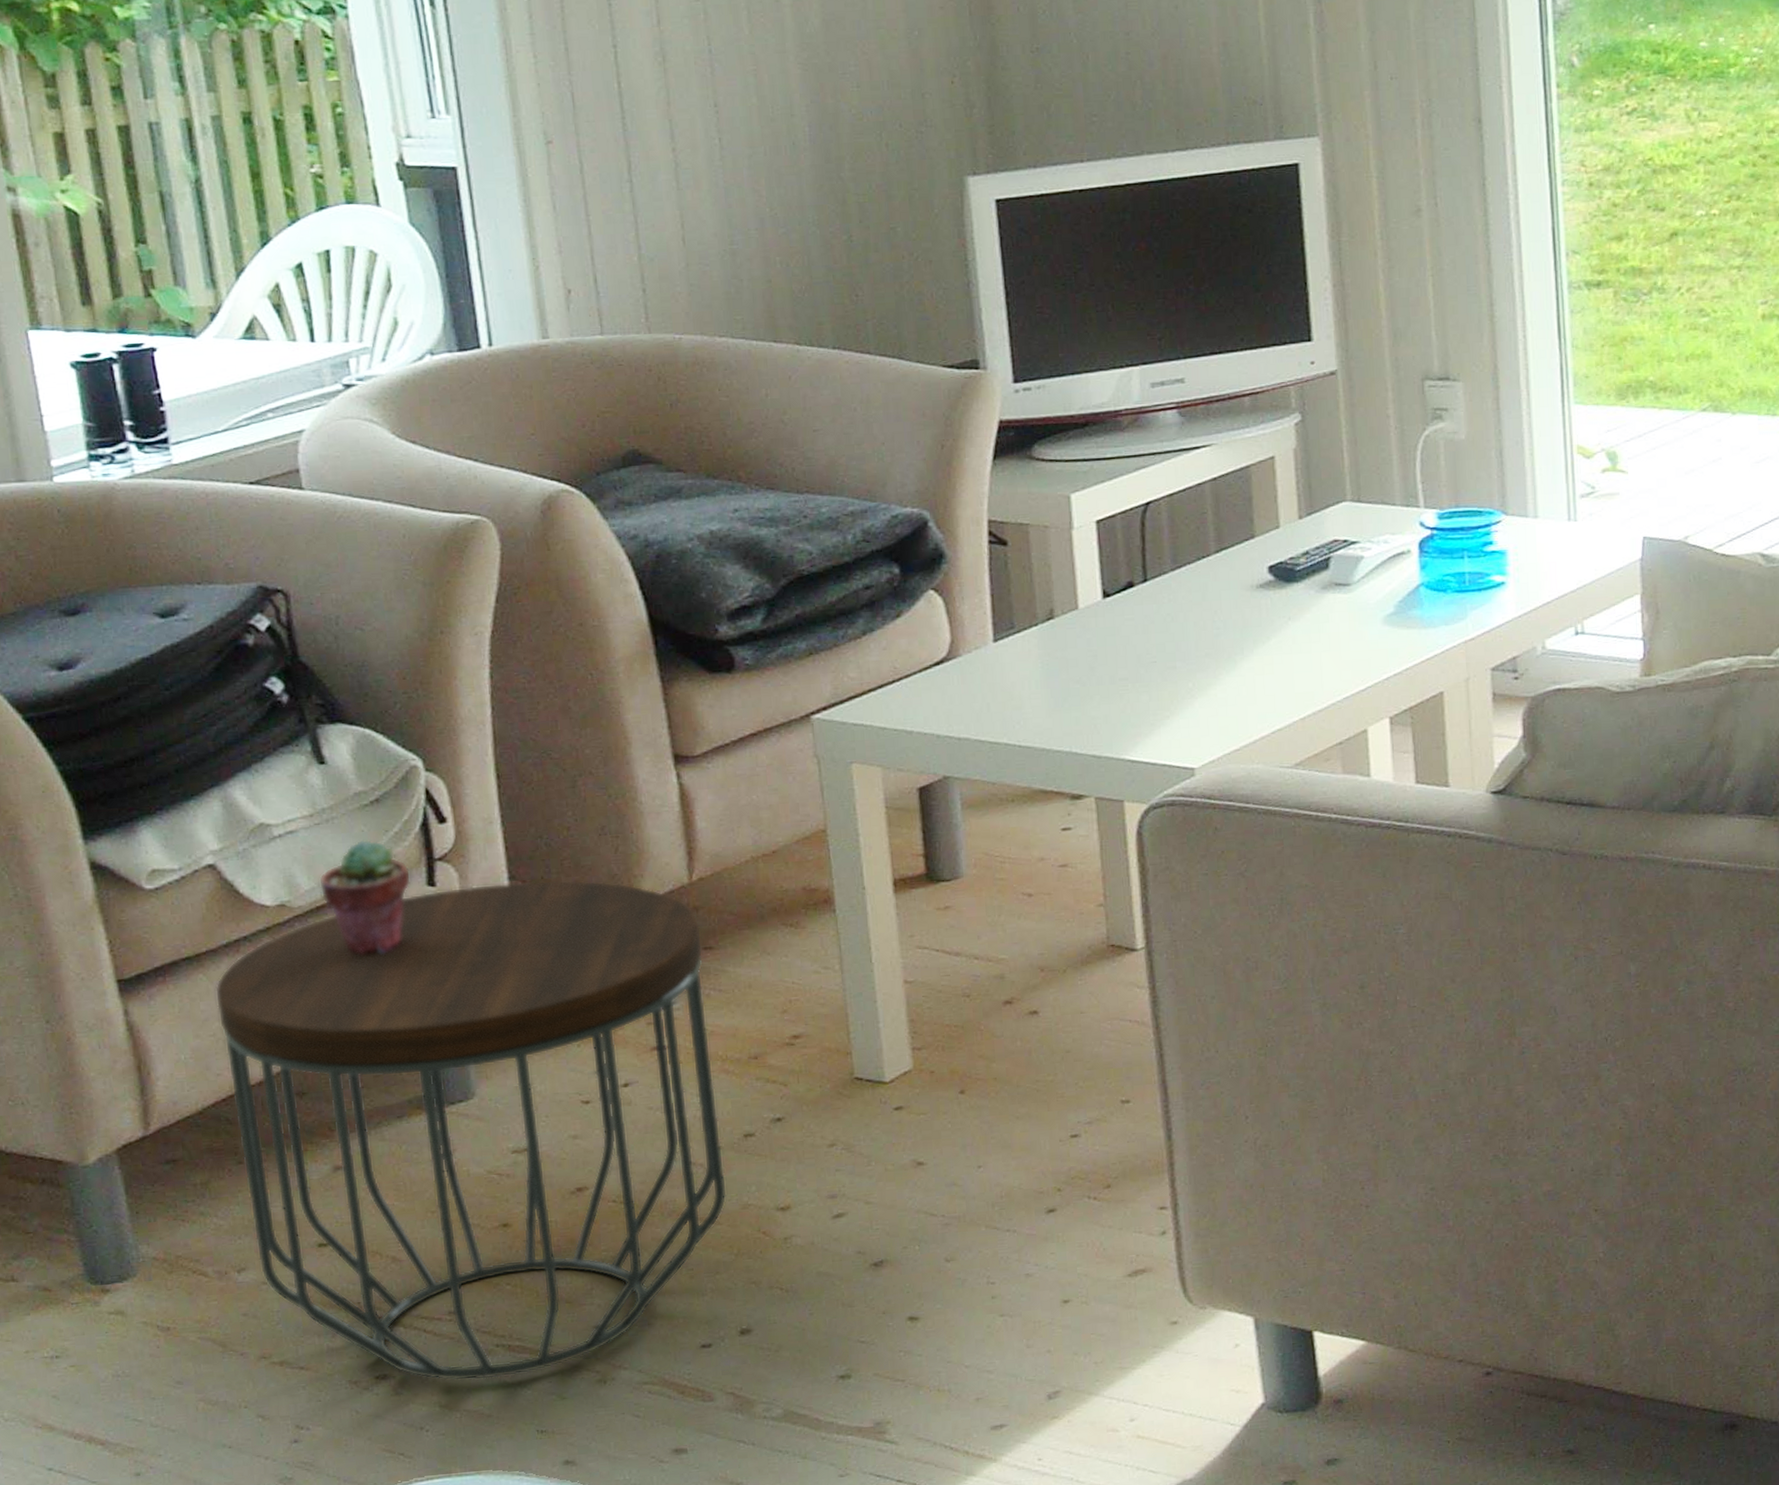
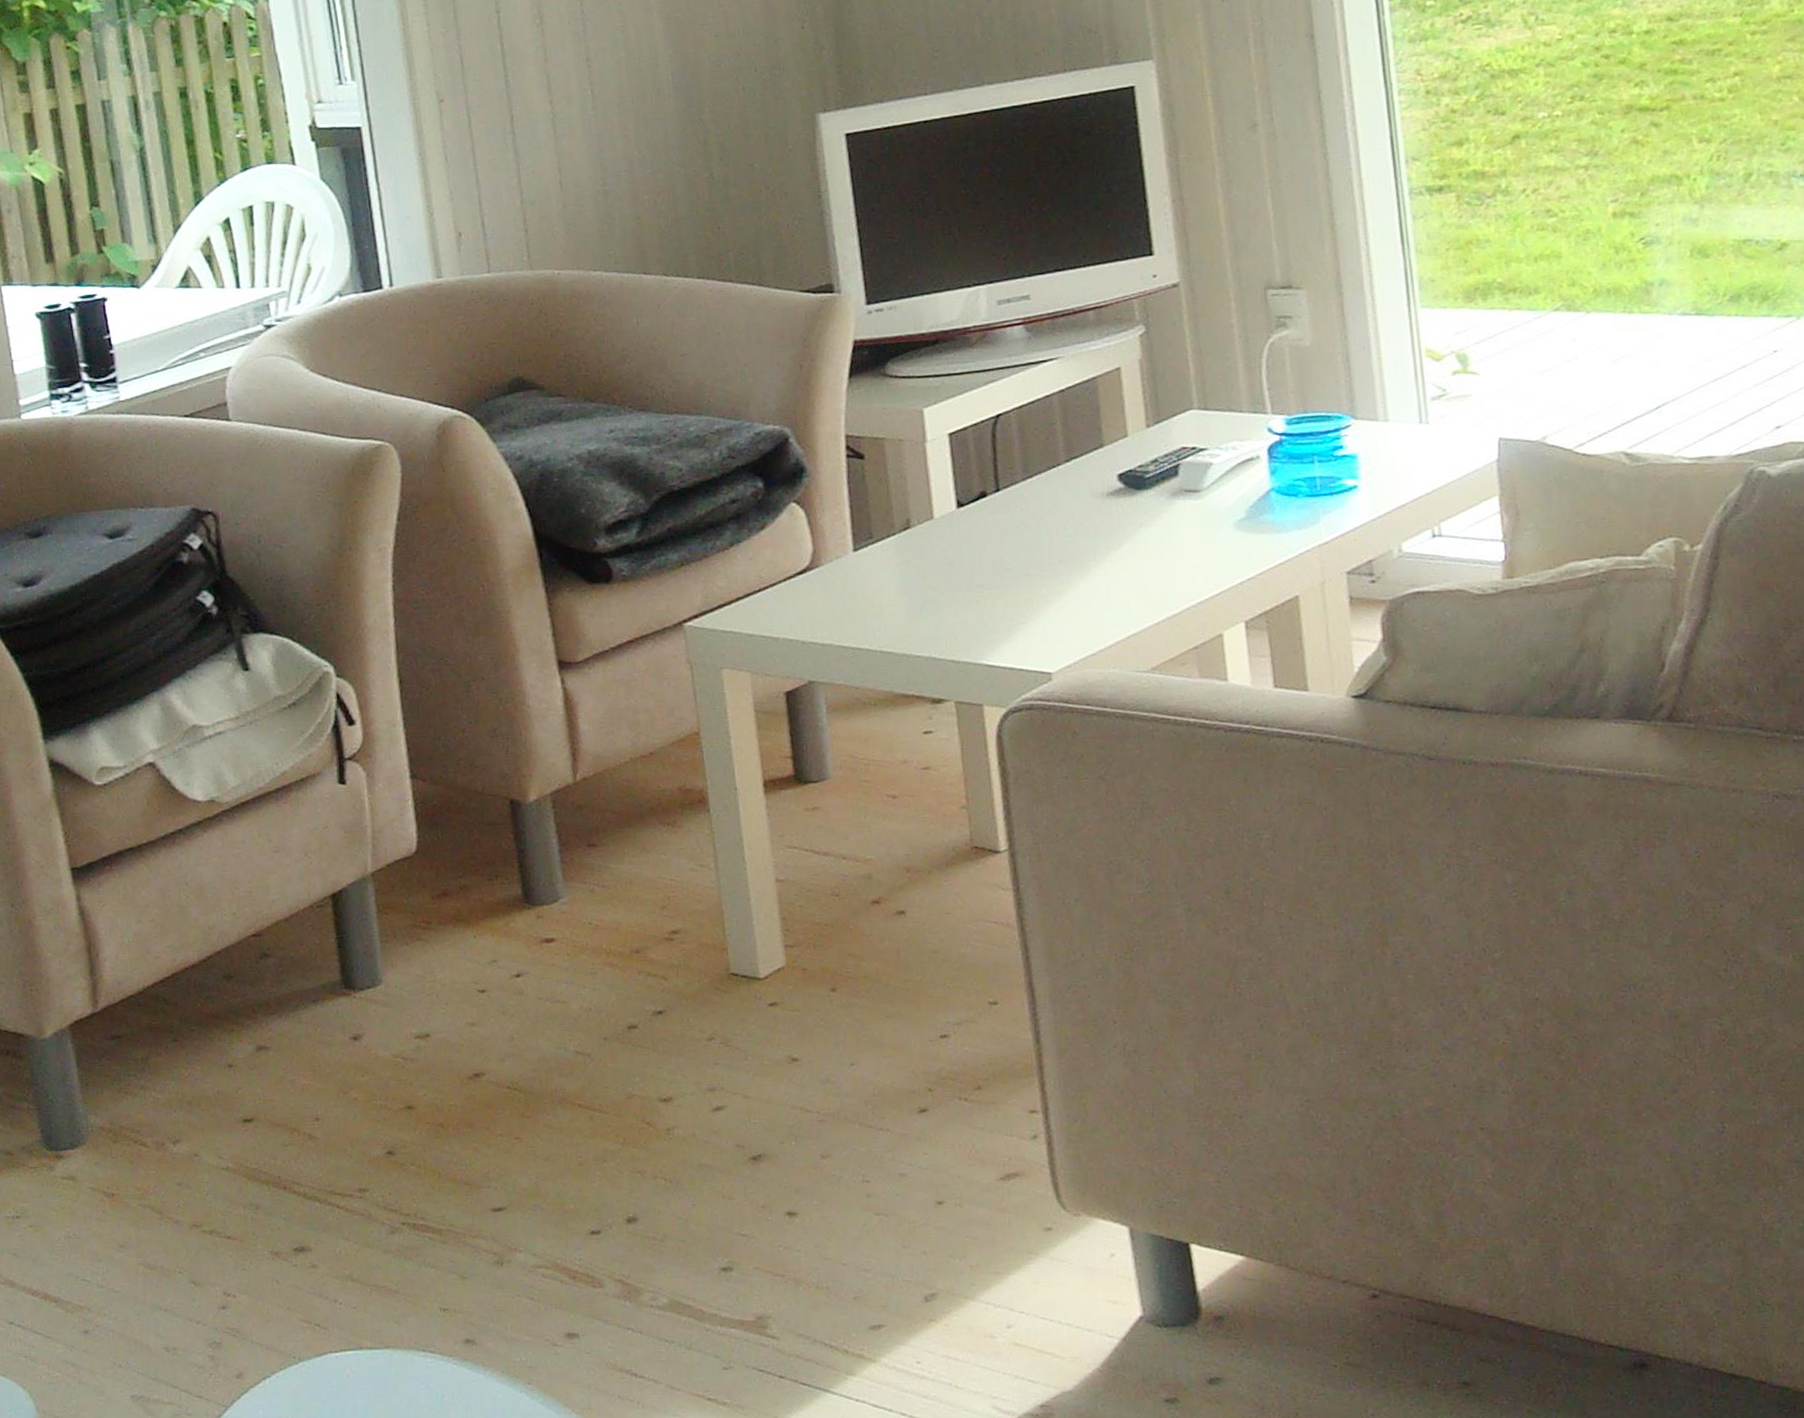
side table: present [214,880,728,1381] -> none [154,779,613,1257]
potted succulent: present [318,839,411,955] -> none [243,740,324,847]

